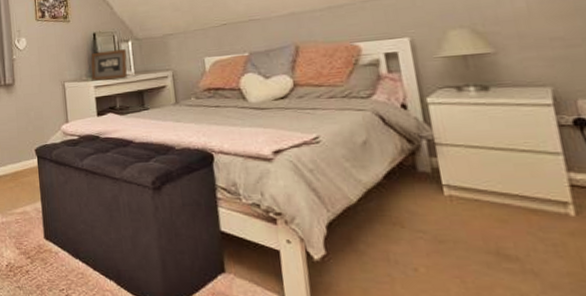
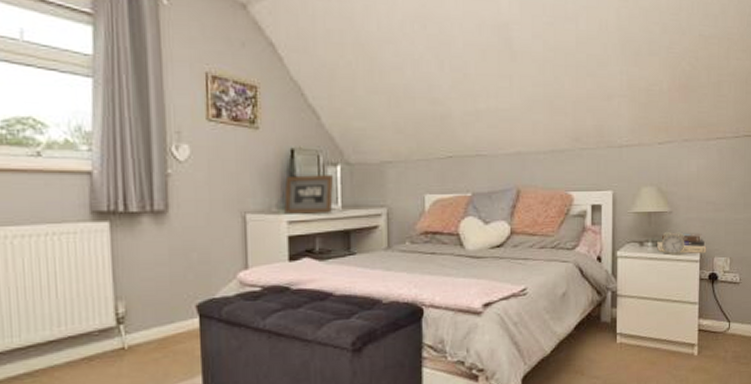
books: none [480,73,563,97] -> present [656,232,707,254]
alarm clock: none [487,69,526,99] -> present [661,228,685,255]

